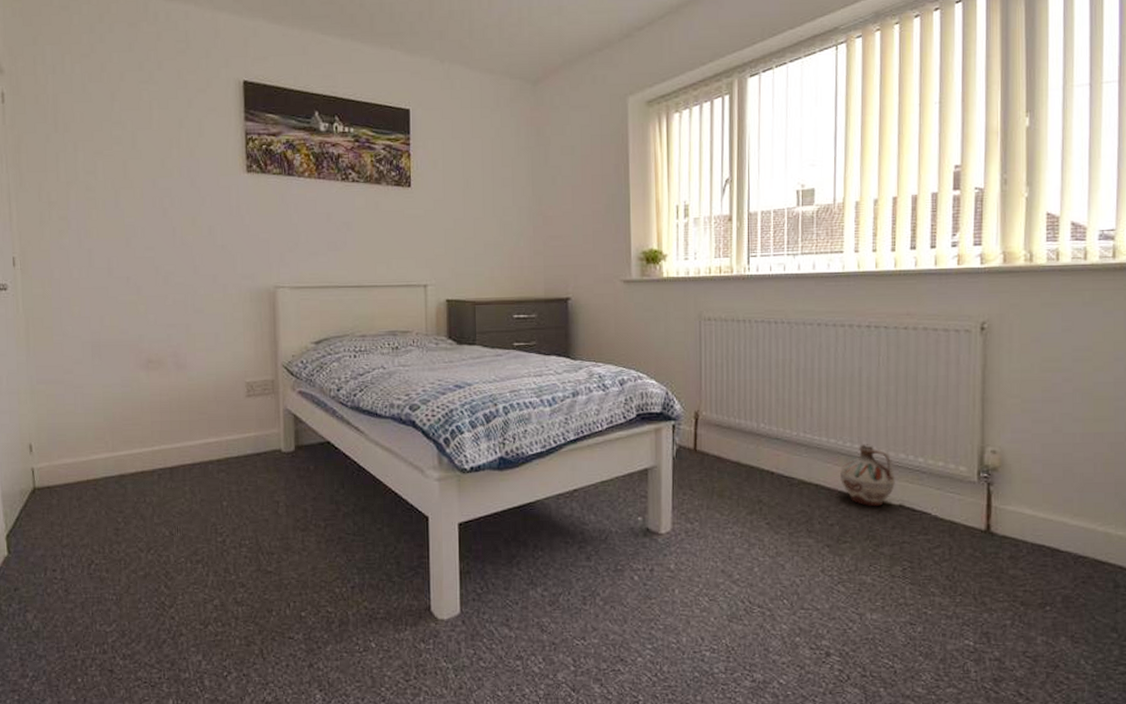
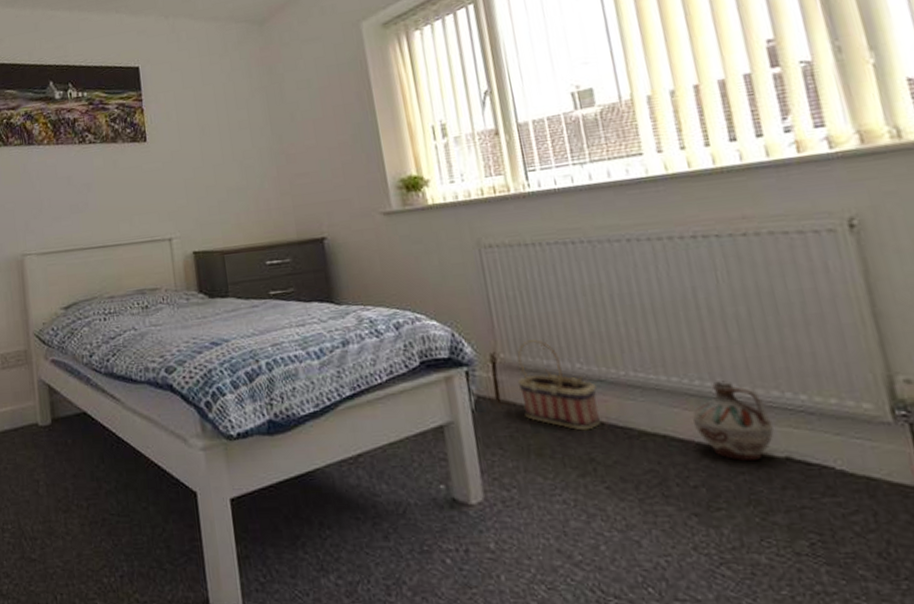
basket: none [713,402,773,478] -> present [517,339,600,431]

